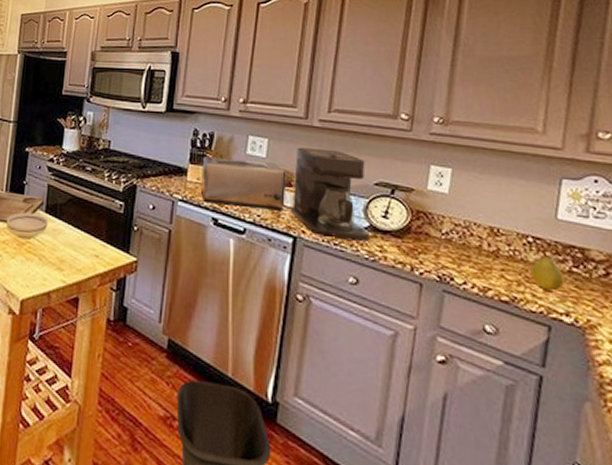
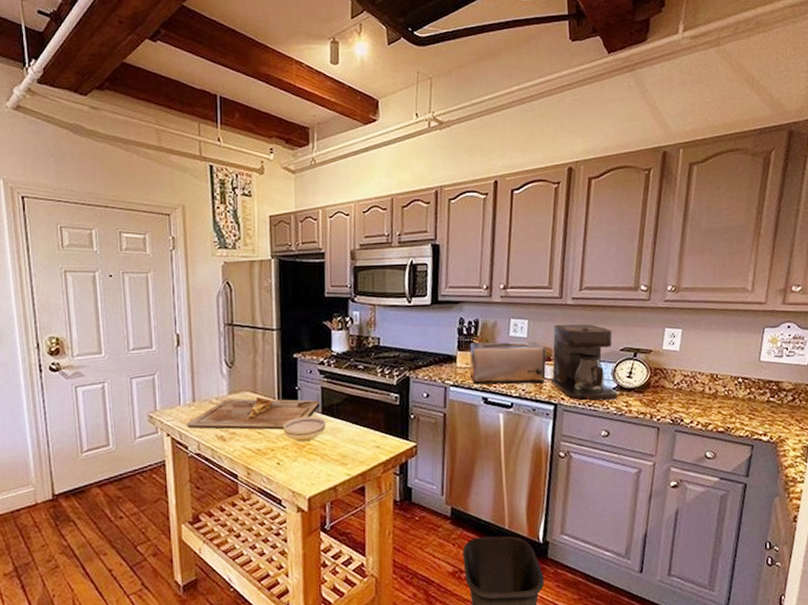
fruit: present [530,253,565,291] -> none [739,390,764,418]

